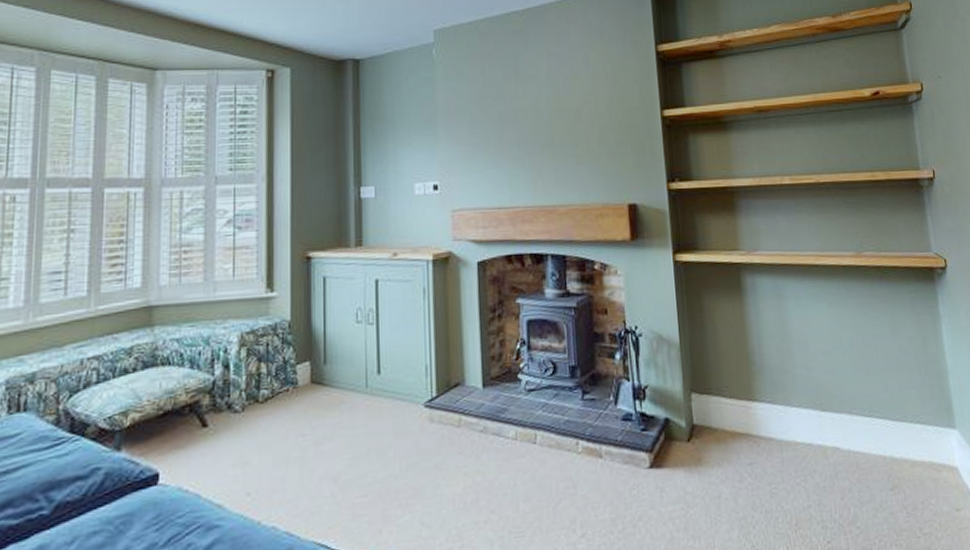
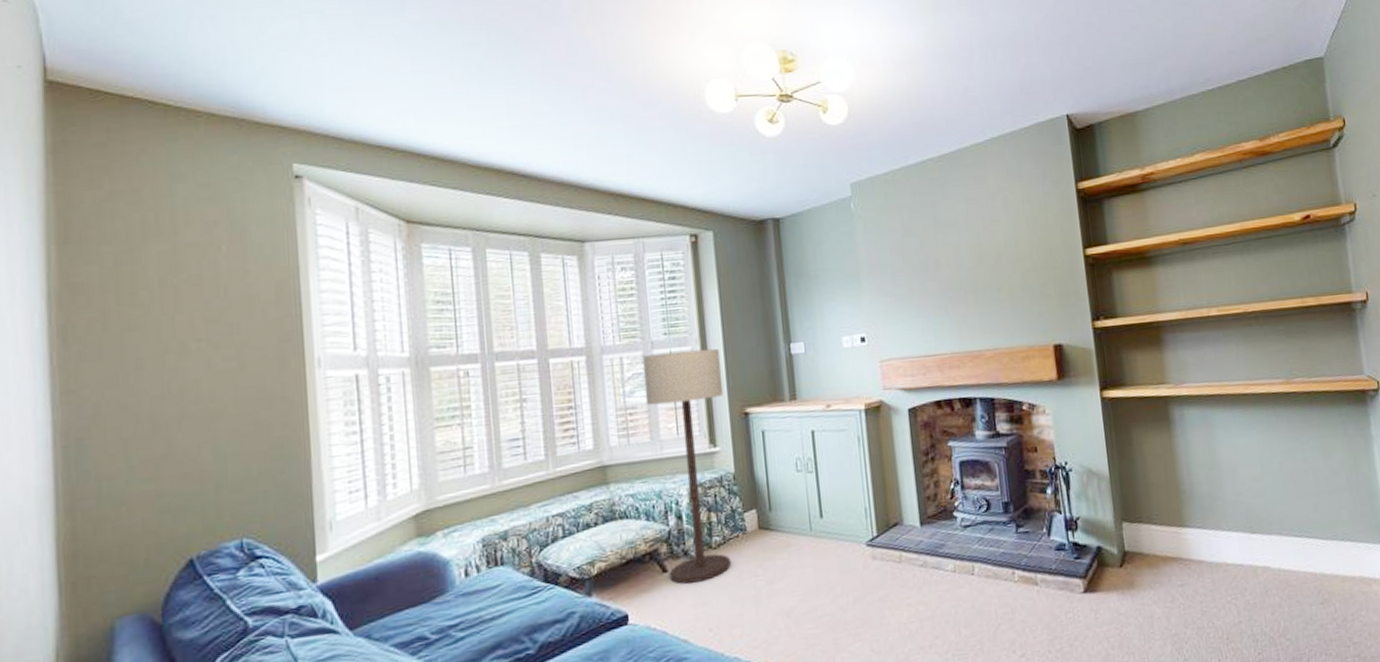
floor lamp: none [204,187,287,441] -> present [643,348,732,584]

